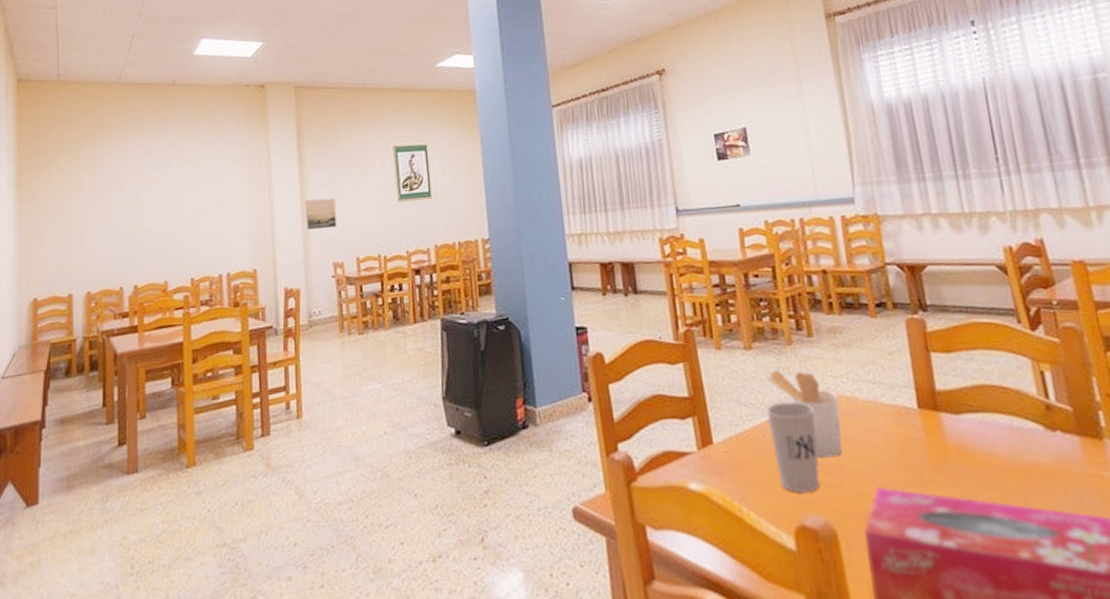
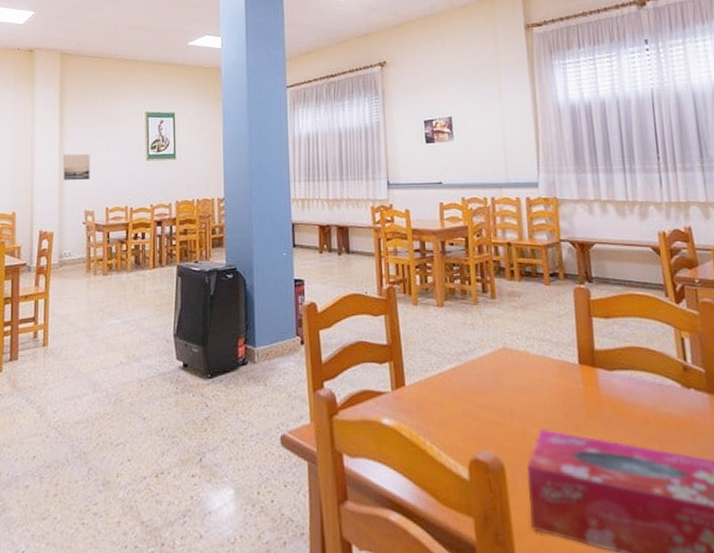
cup: present [766,401,820,494] -> none [452,353,493,432]
utensil holder: present [767,370,843,458] -> none [455,325,514,402]

